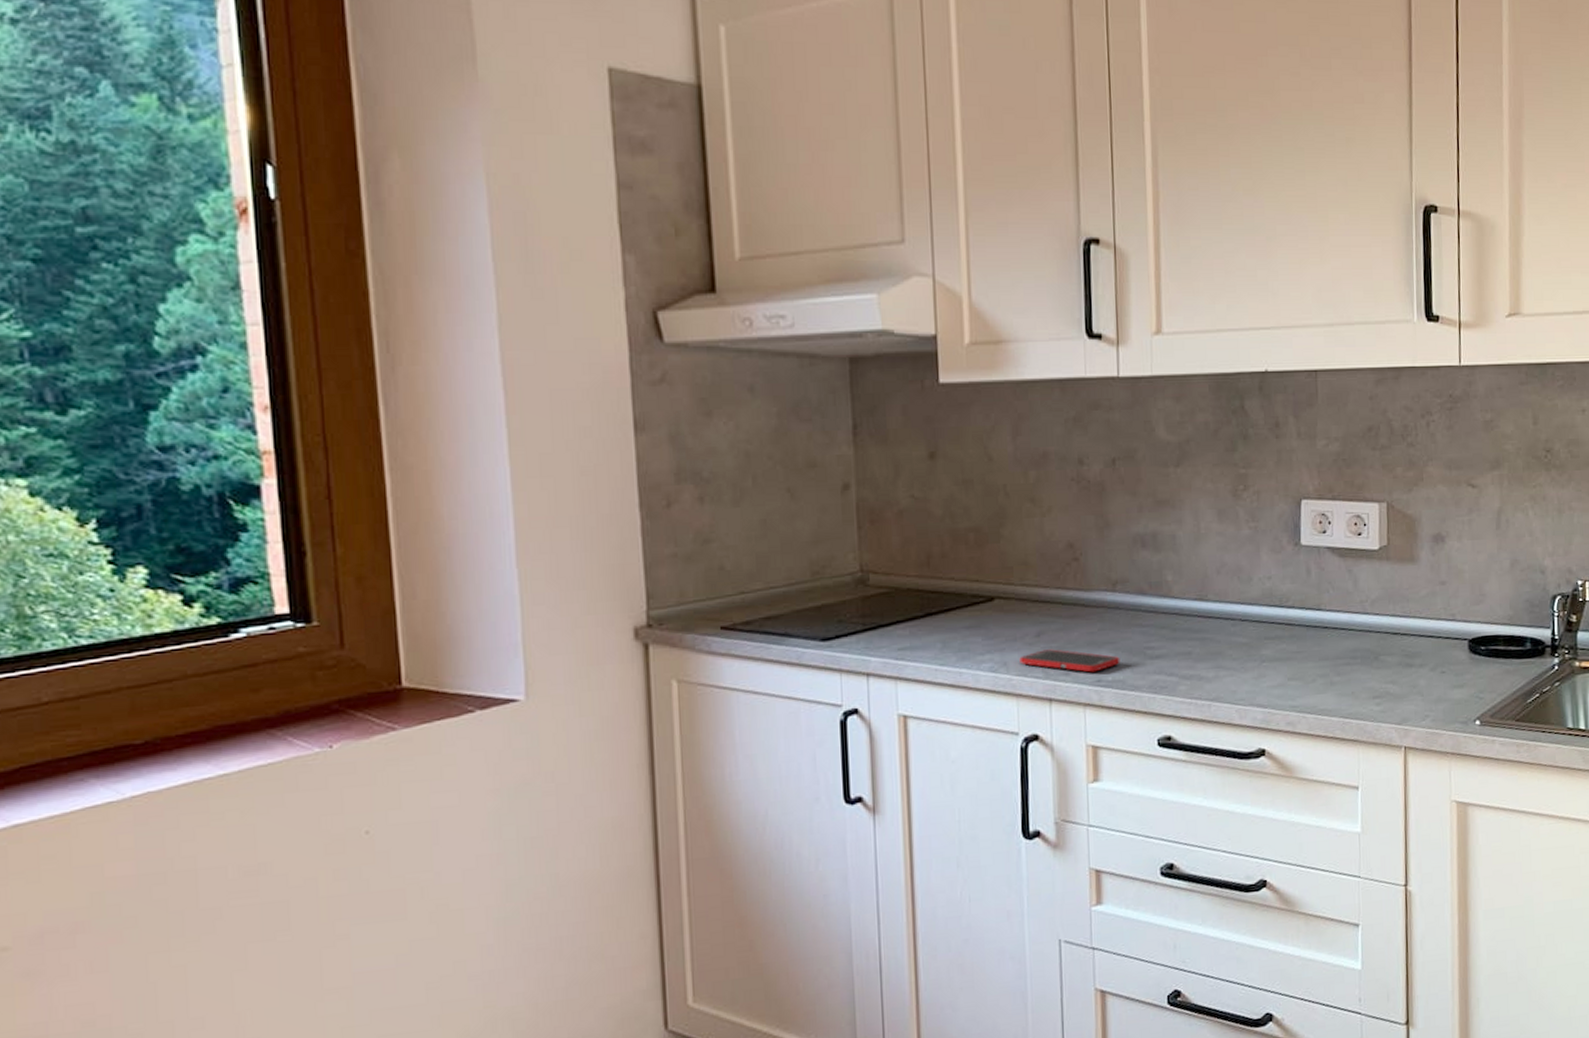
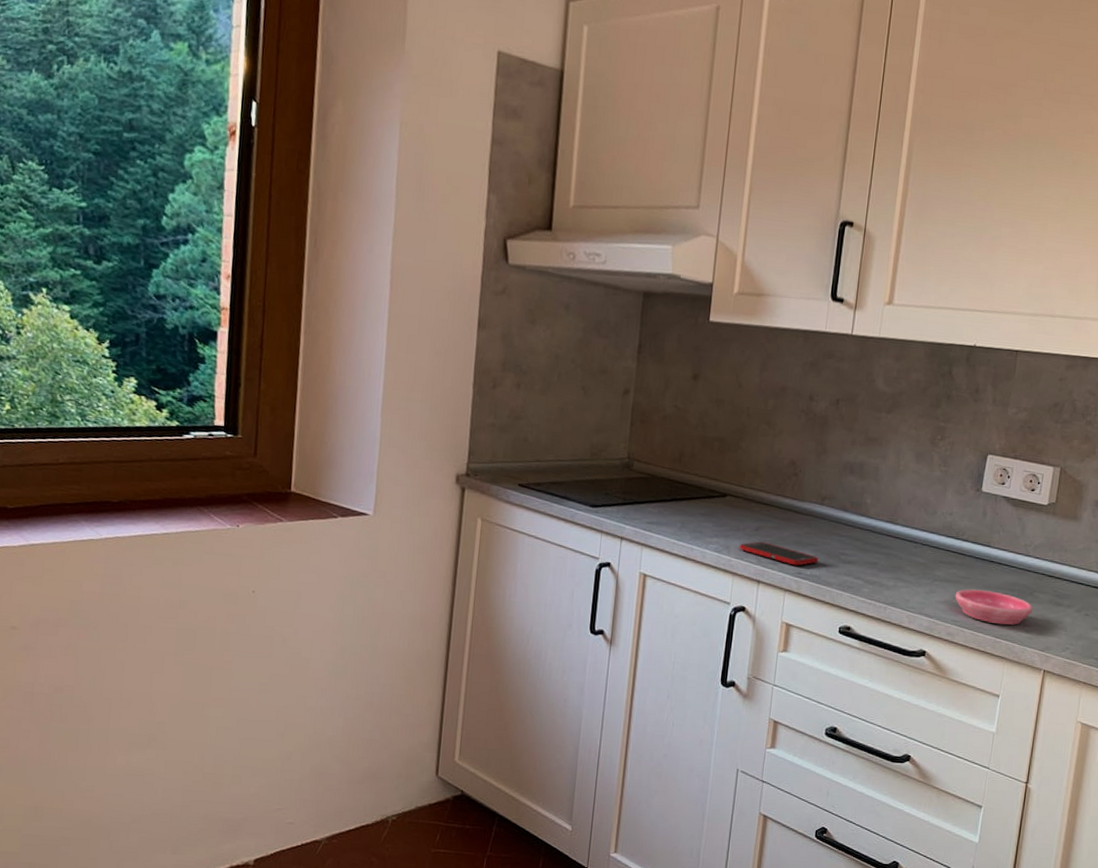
saucer: none [1290,663,1381,702] -> present [955,589,1033,626]

